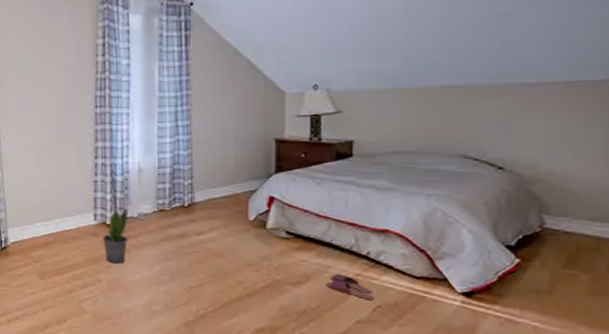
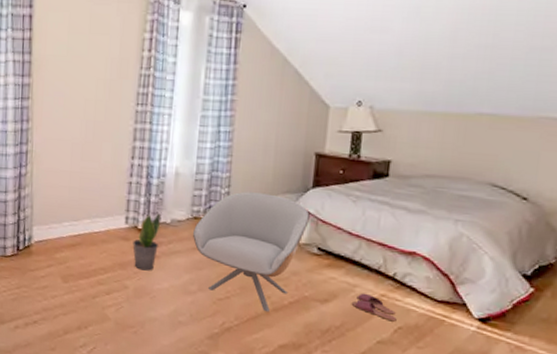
armchair: none [161,182,275,298] -> present [193,192,310,312]

